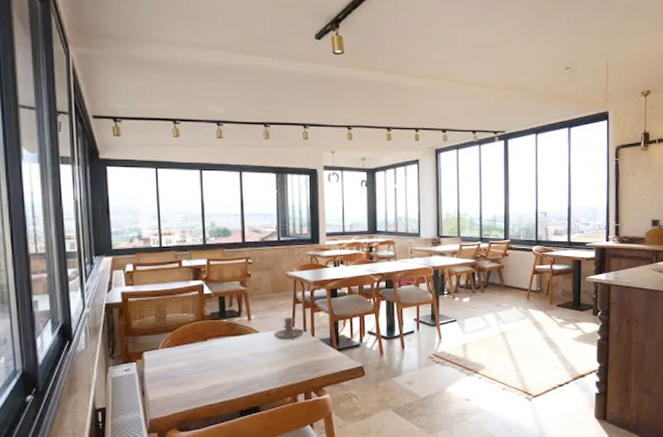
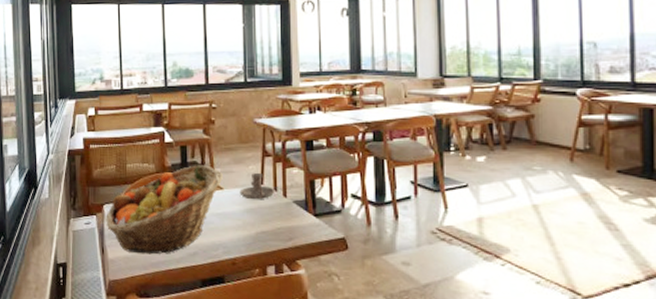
fruit basket: none [146,313,259,394] -> present [106,165,223,255]

